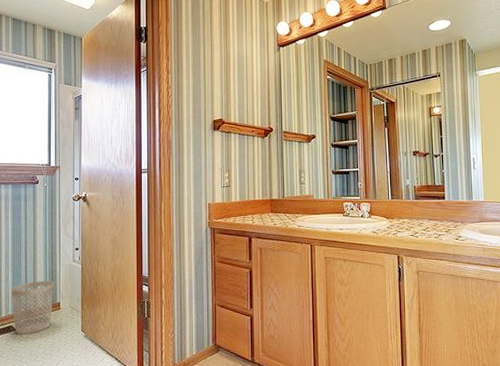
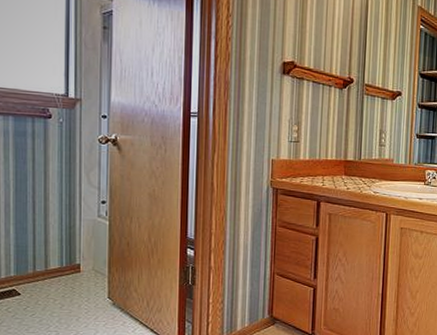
wastebasket: present [11,281,54,335] -> none [14,237,72,300]

